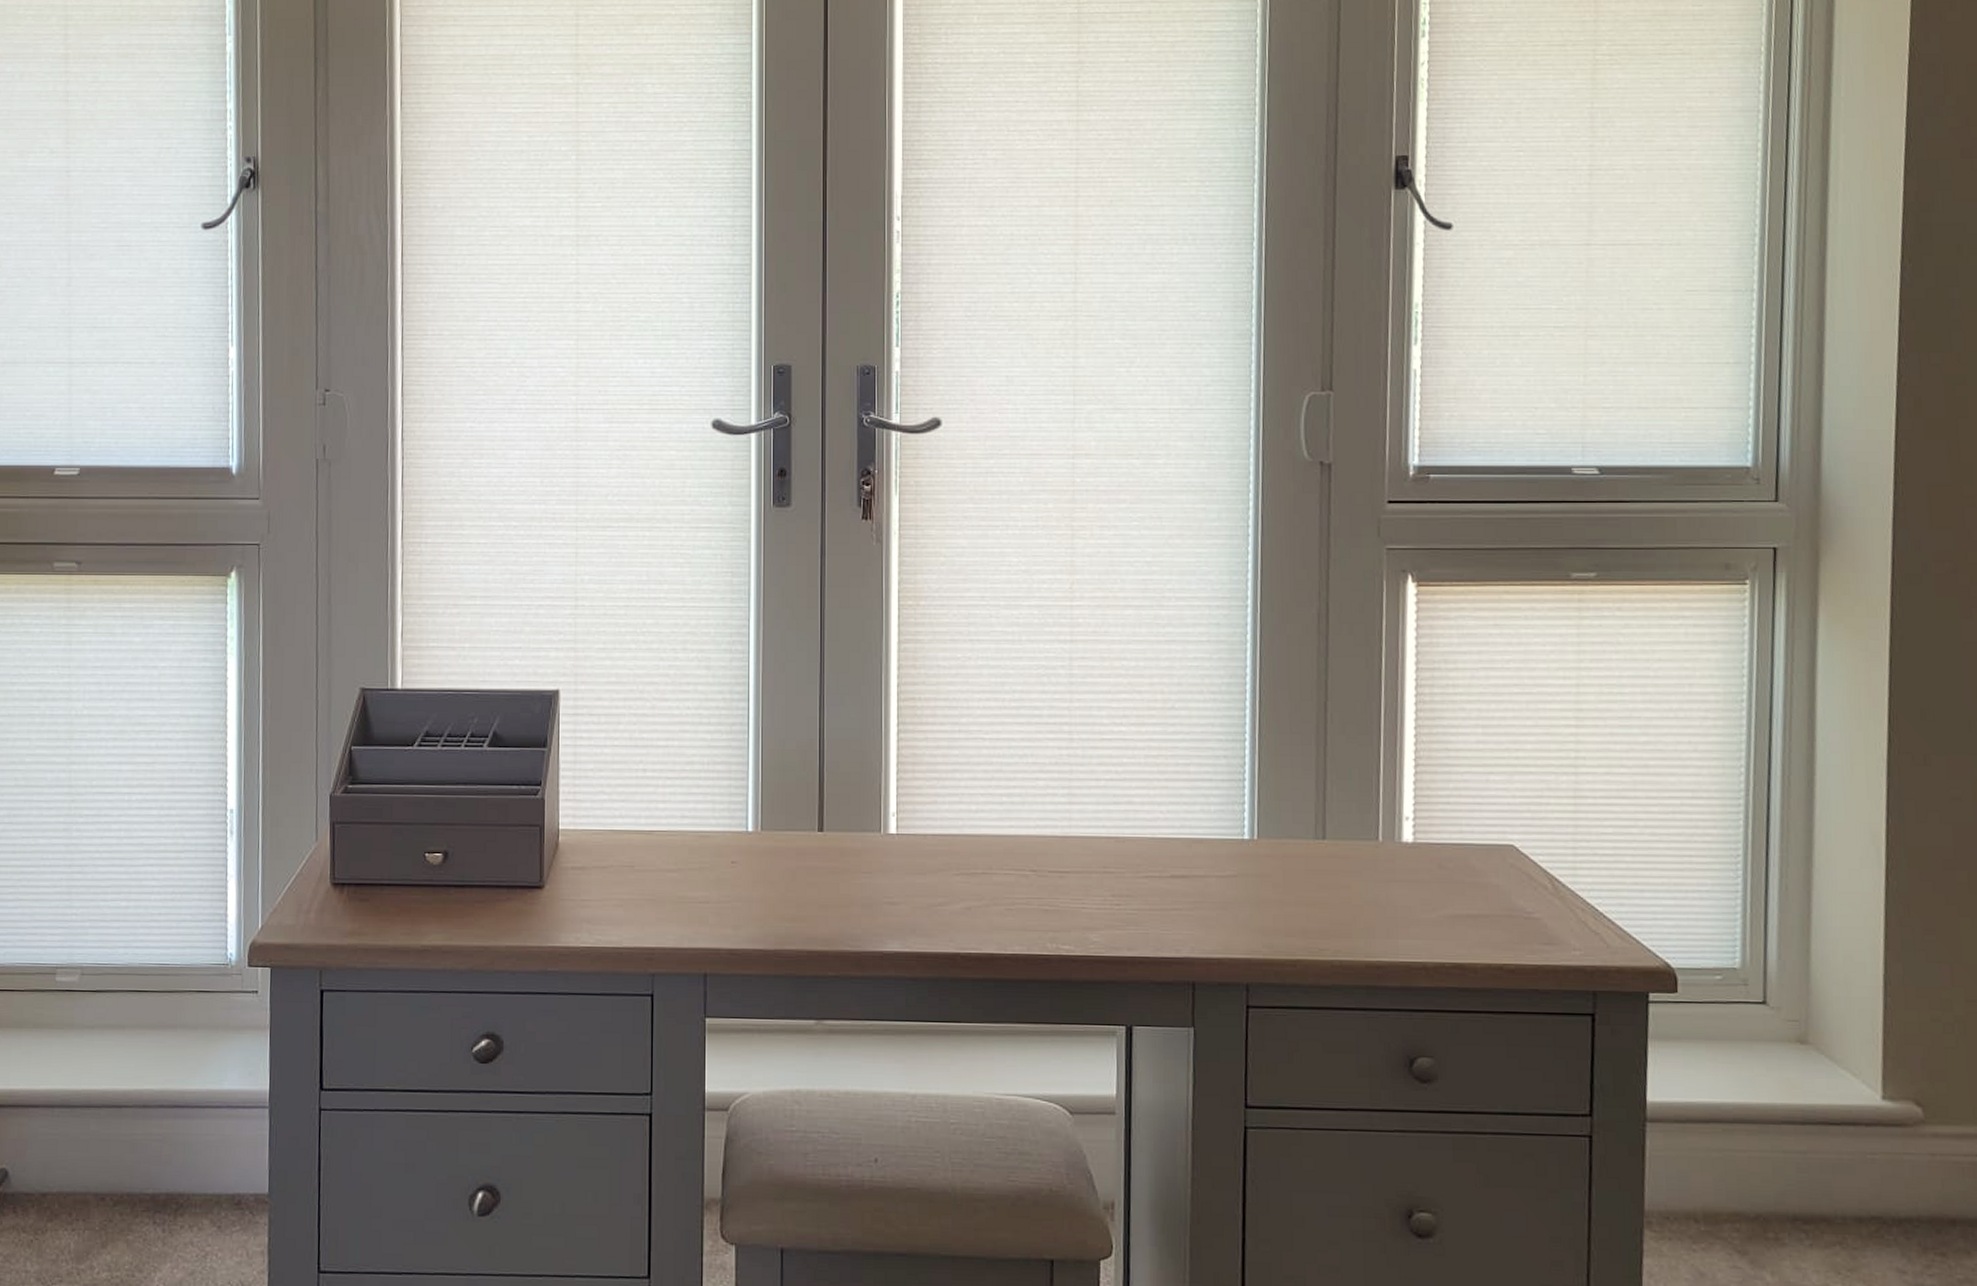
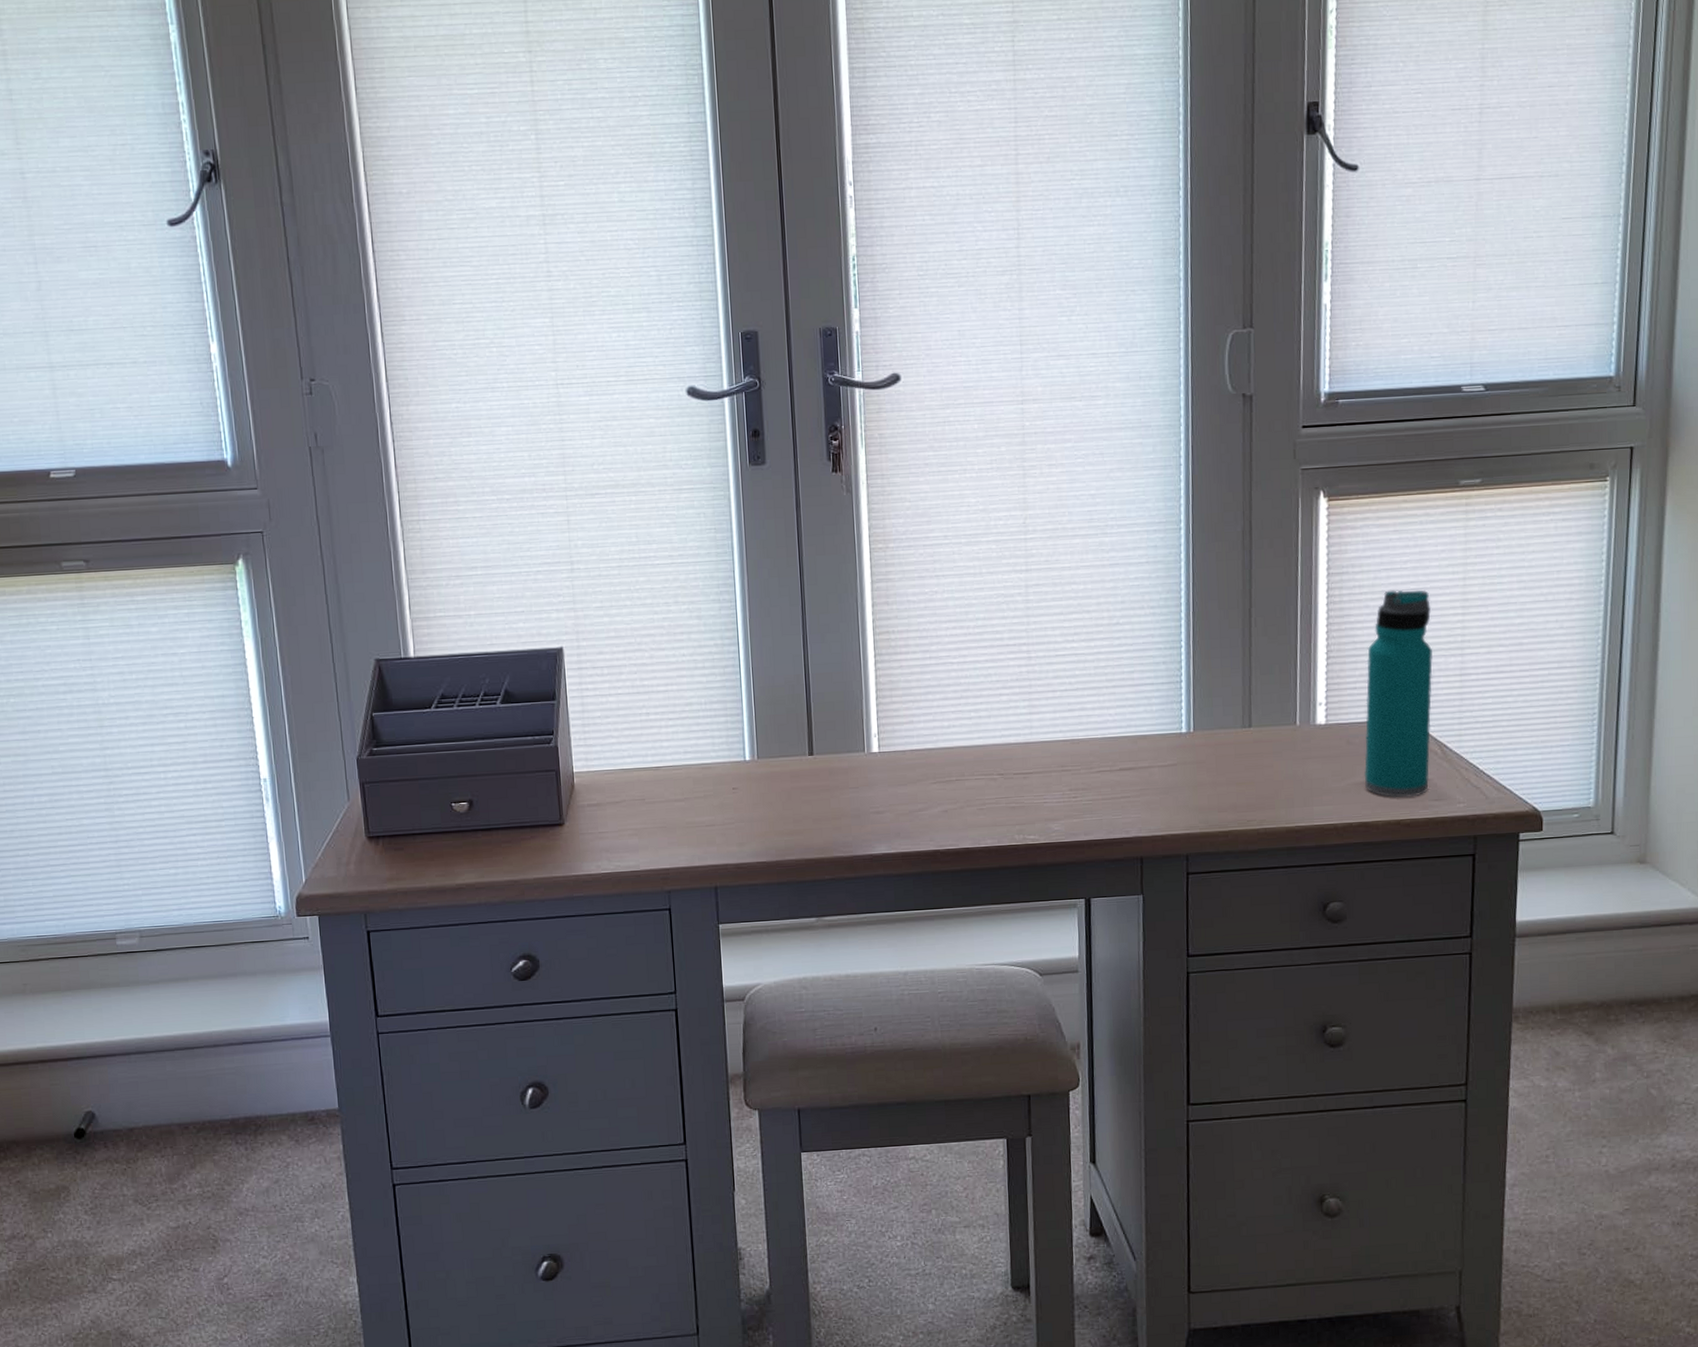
water bottle: none [1459,692,1541,938] -> present [1364,590,1433,798]

